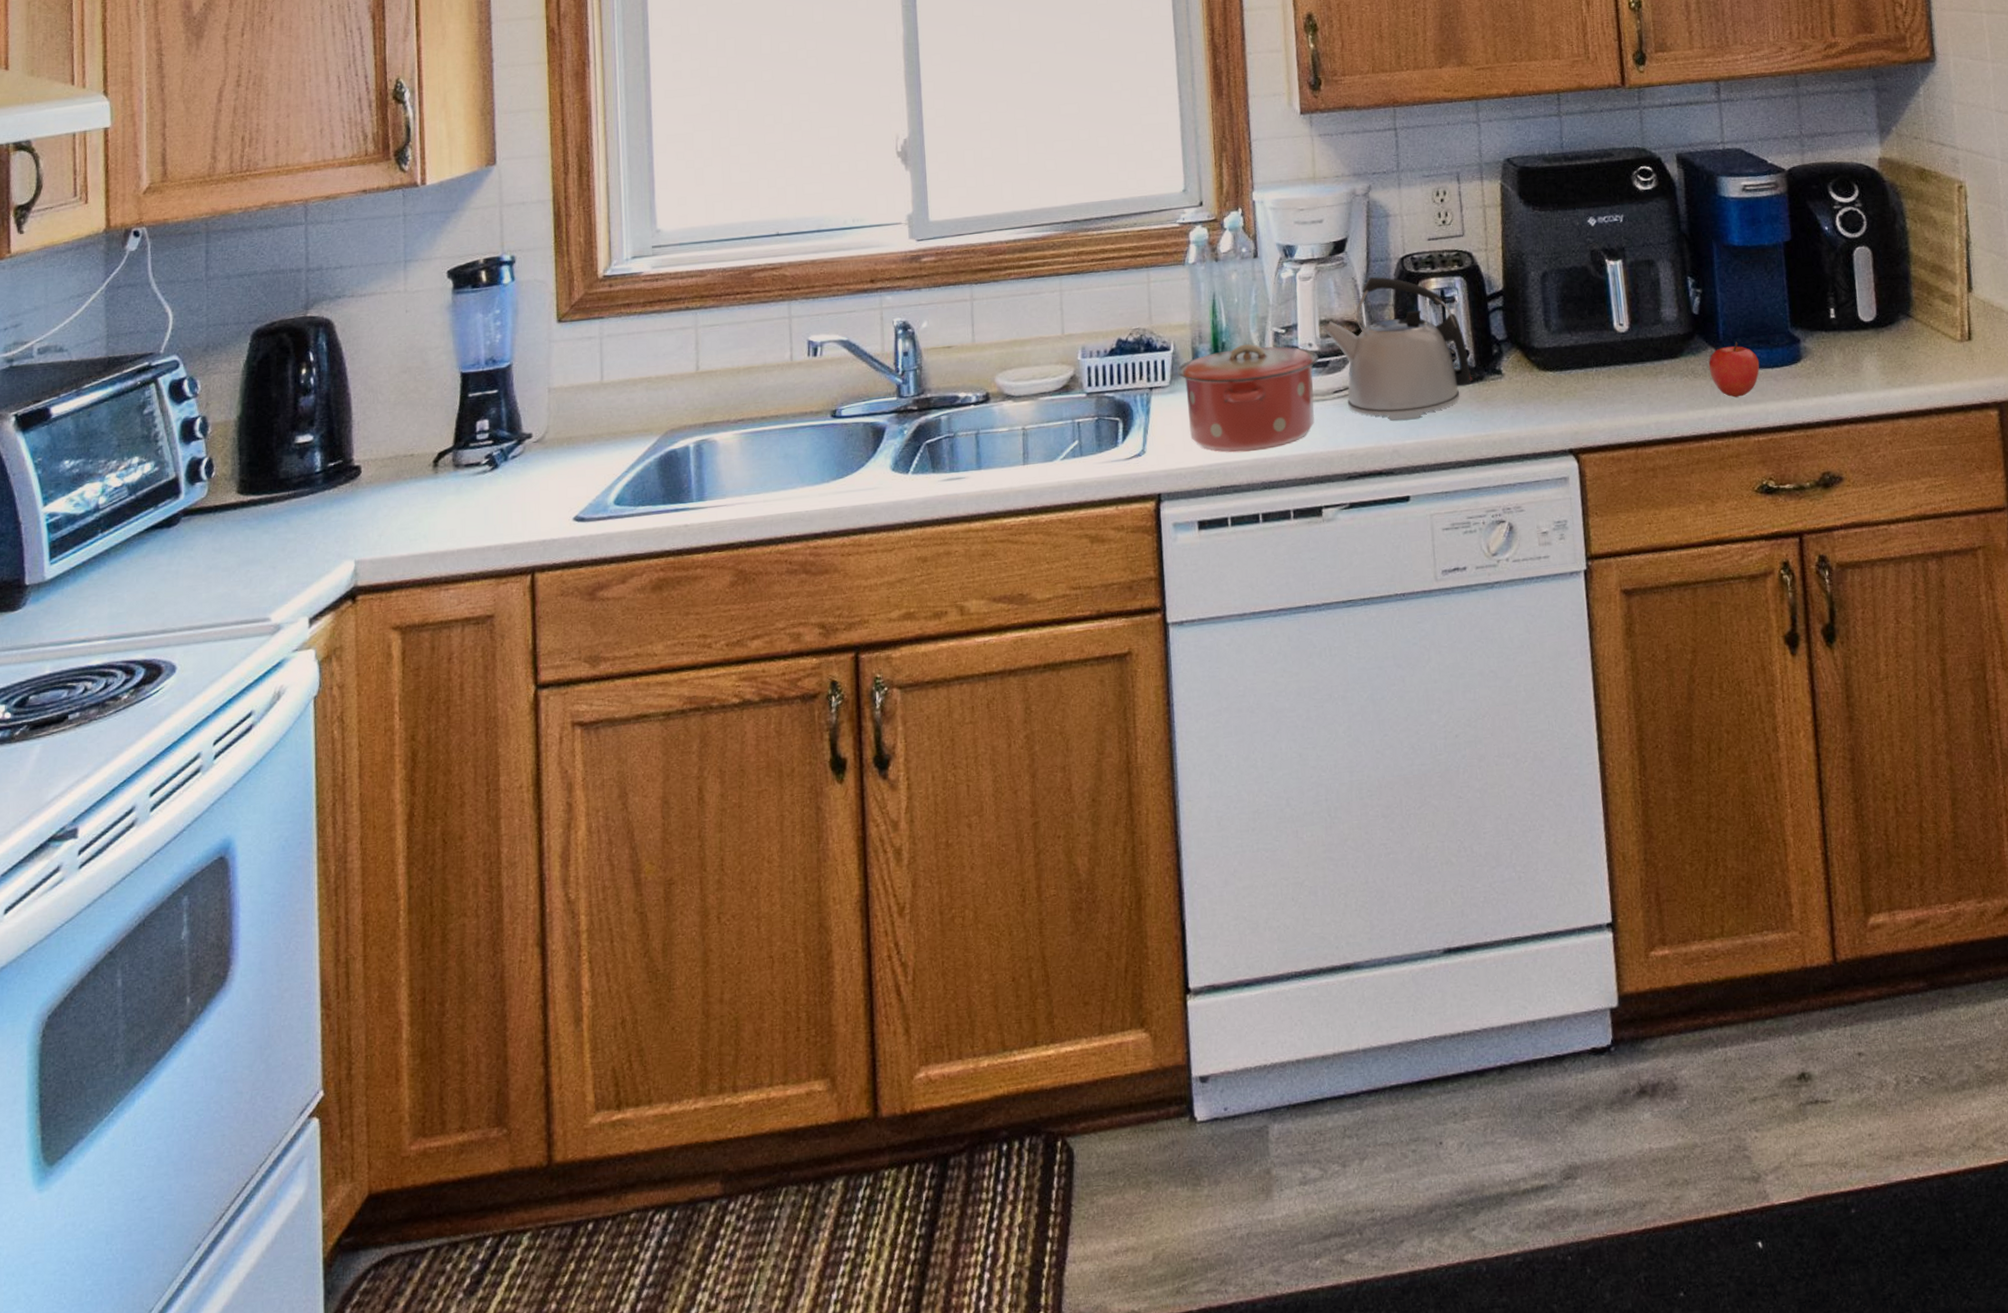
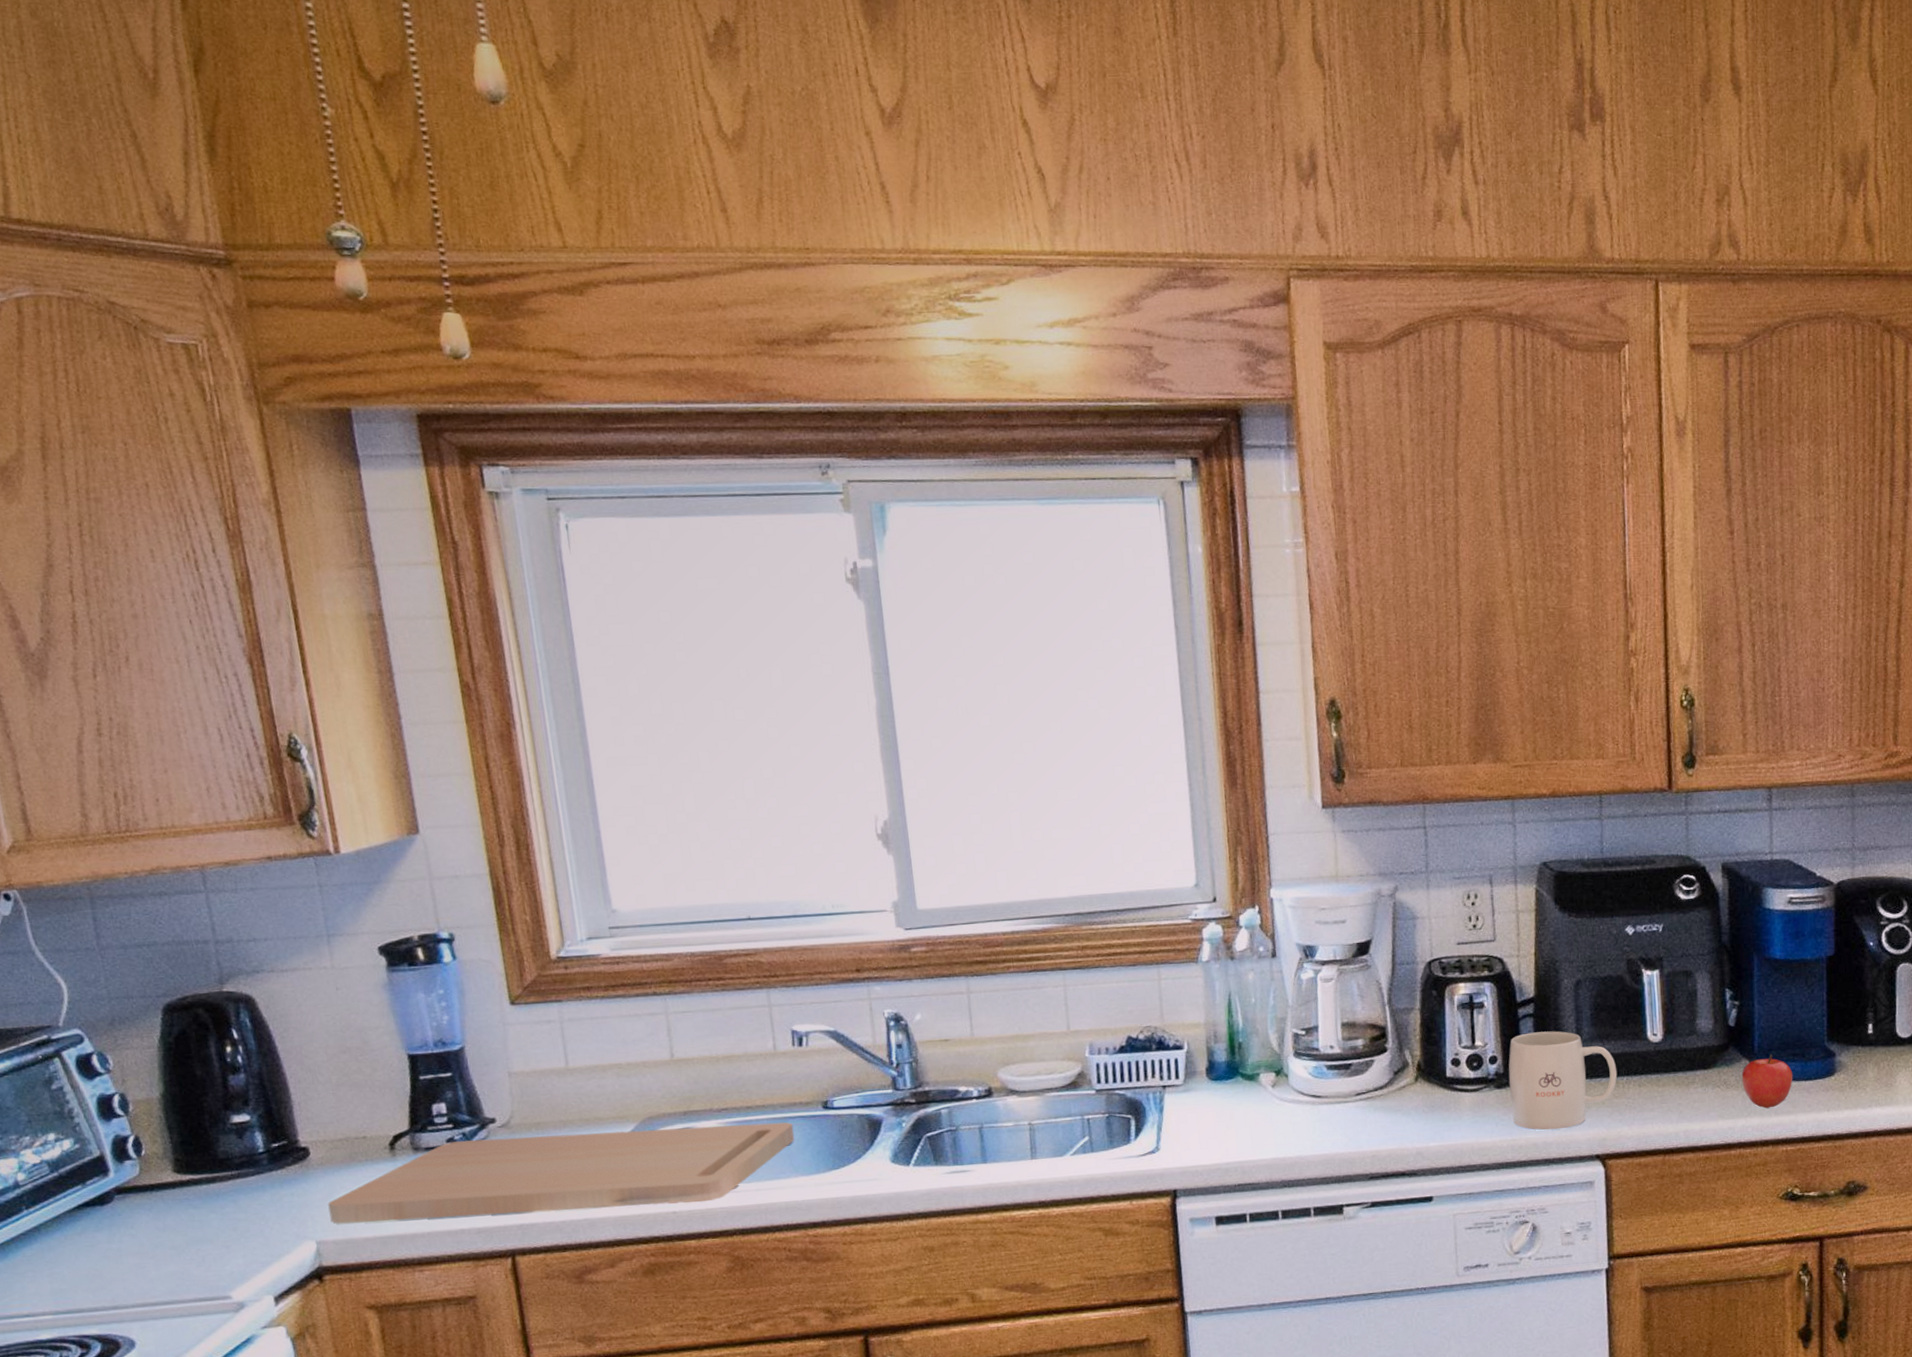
cutting board: none [371,432,804,543] -> present [328,1122,795,1224]
casserole: present [1176,343,1319,452] -> none [1191,1044,1341,1151]
kettle: present [1321,277,1473,422] -> none [1343,980,1501,1125]
mug: none [1480,323,1587,425] -> present [1508,1031,1618,1131]

